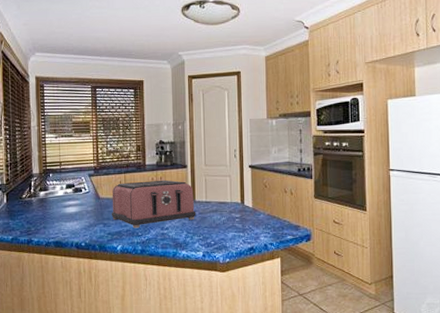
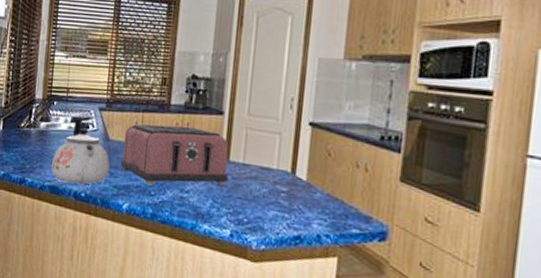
kettle: none [54,183,103,237] -> present [51,116,110,185]

